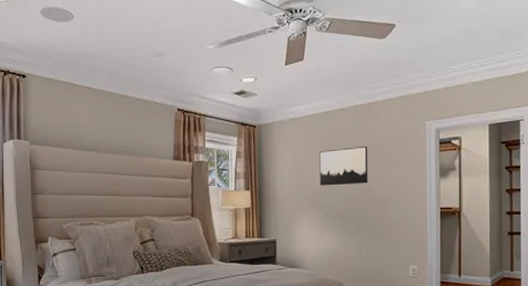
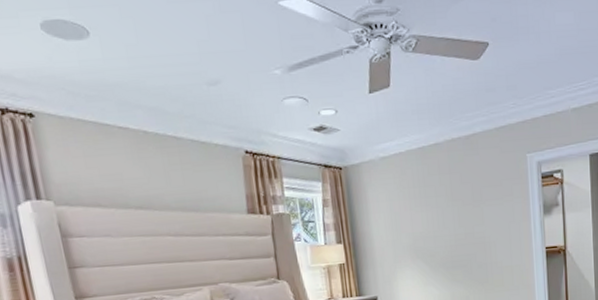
wall art: present [319,146,369,186] -> none [416,185,472,233]

